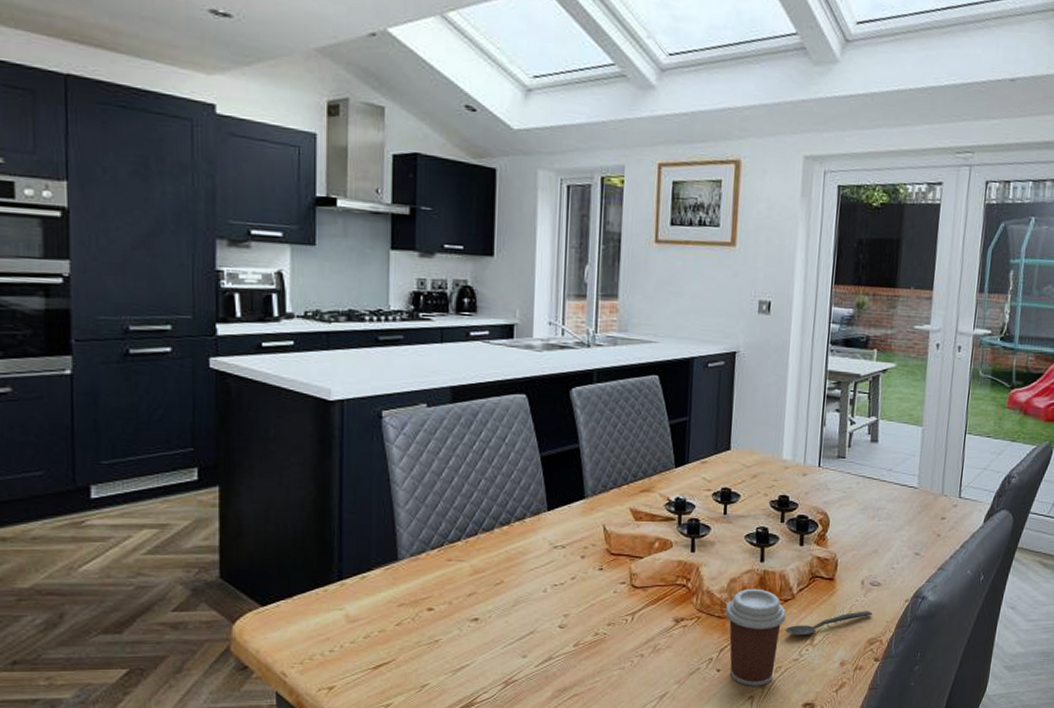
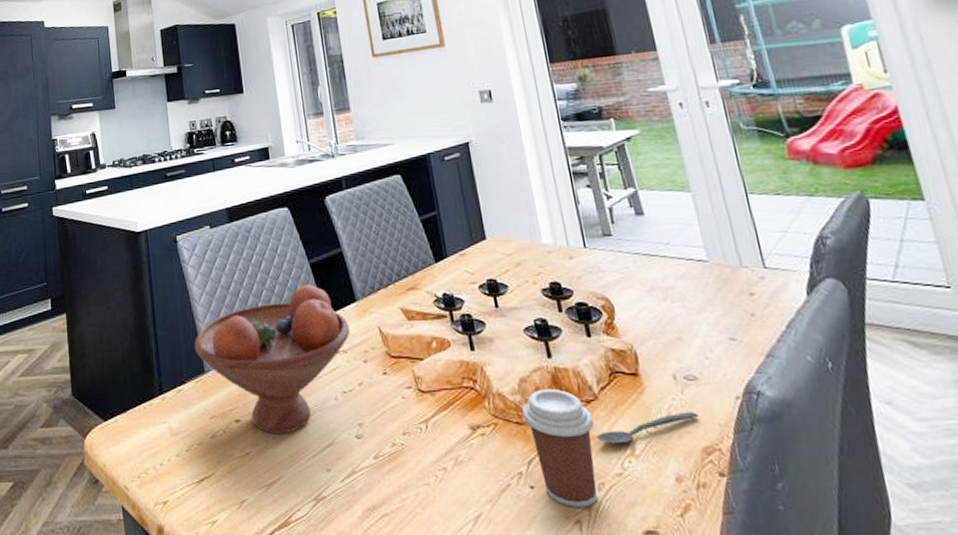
fruit bowl: none [388,478,573,623] -> present [194,284,350,435]

